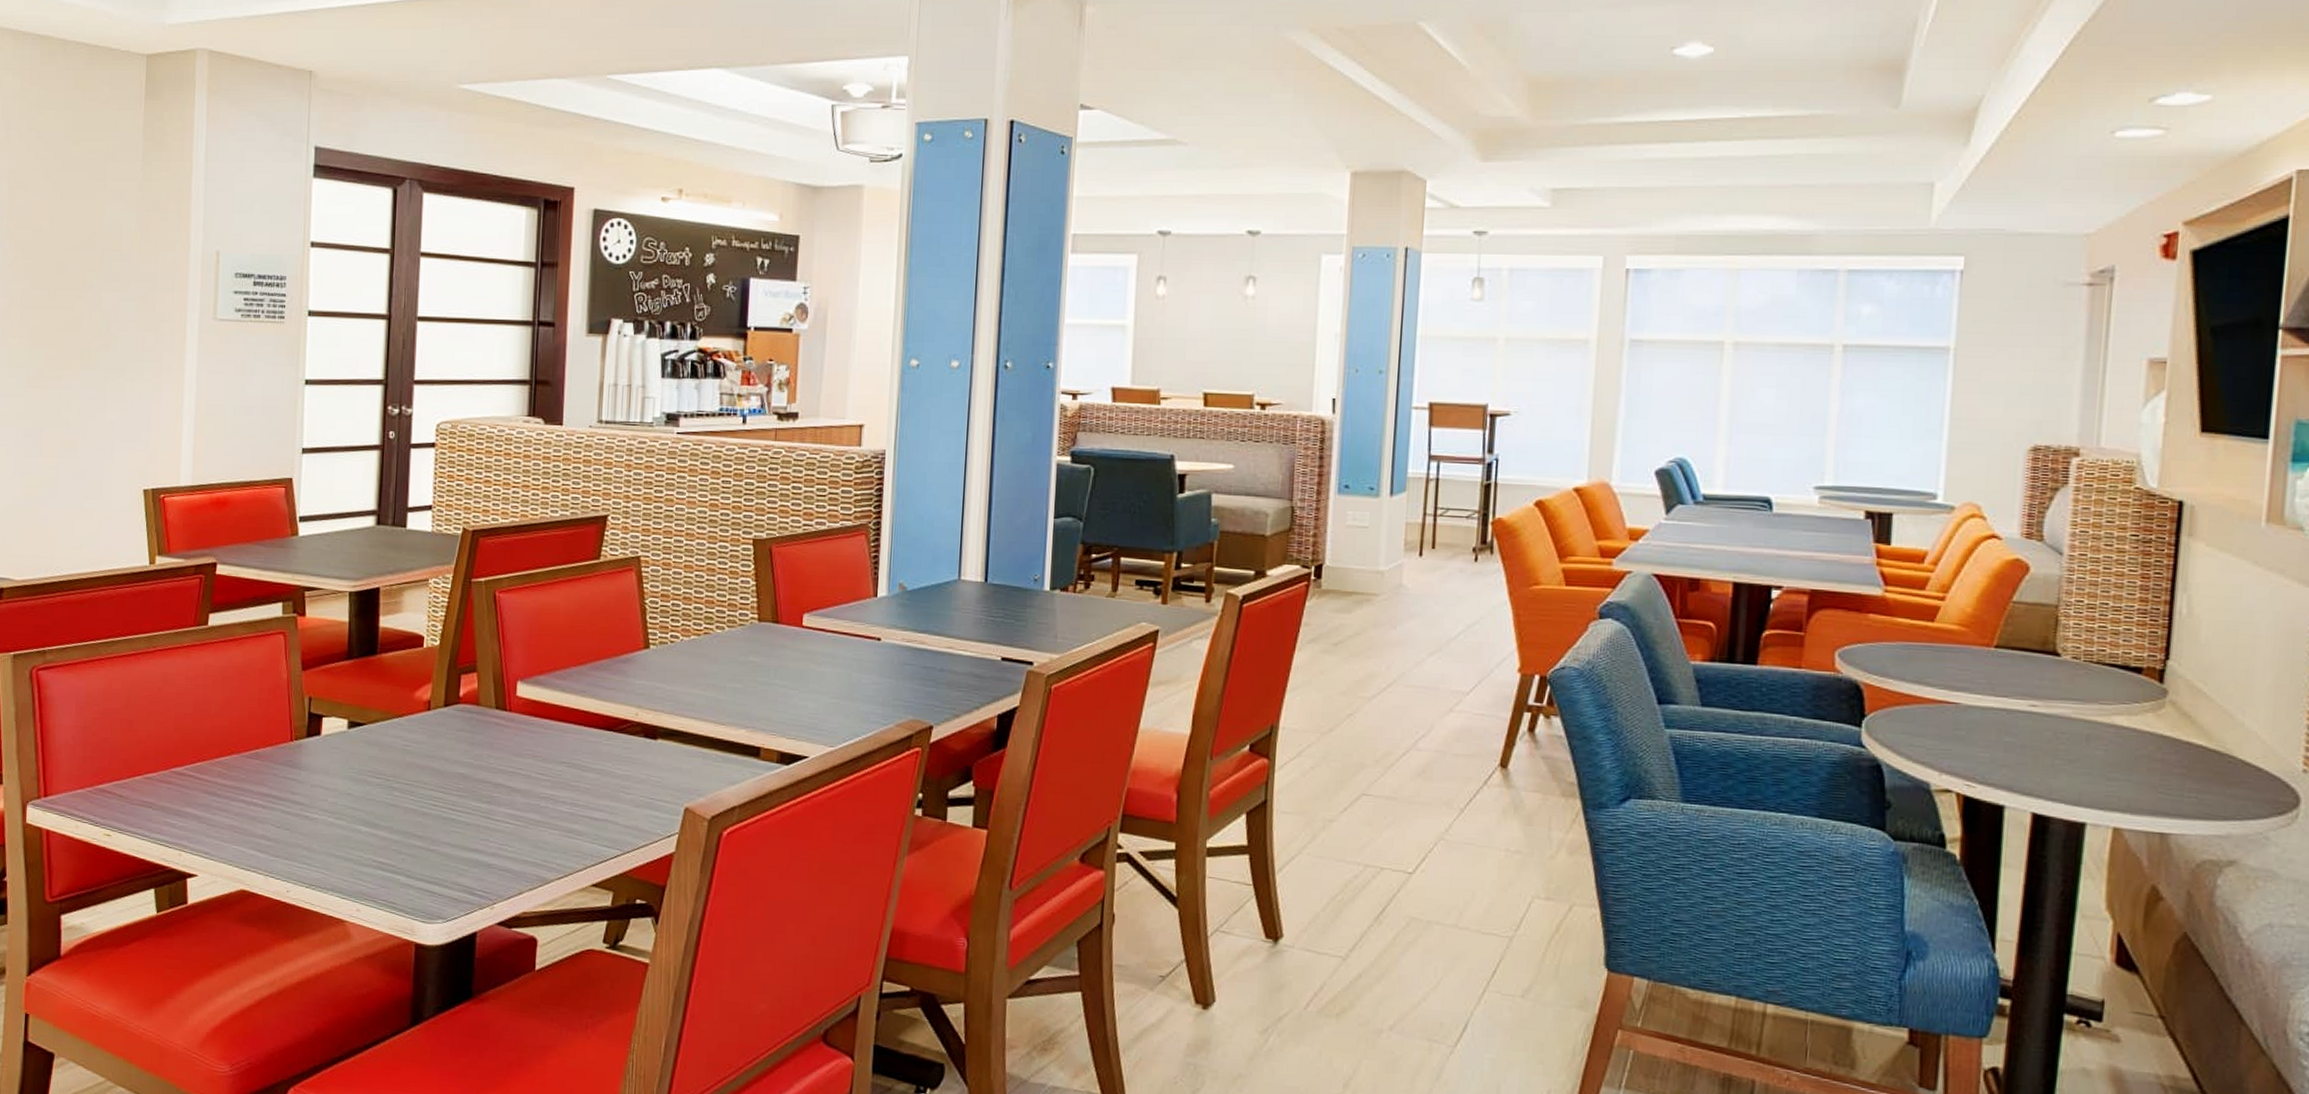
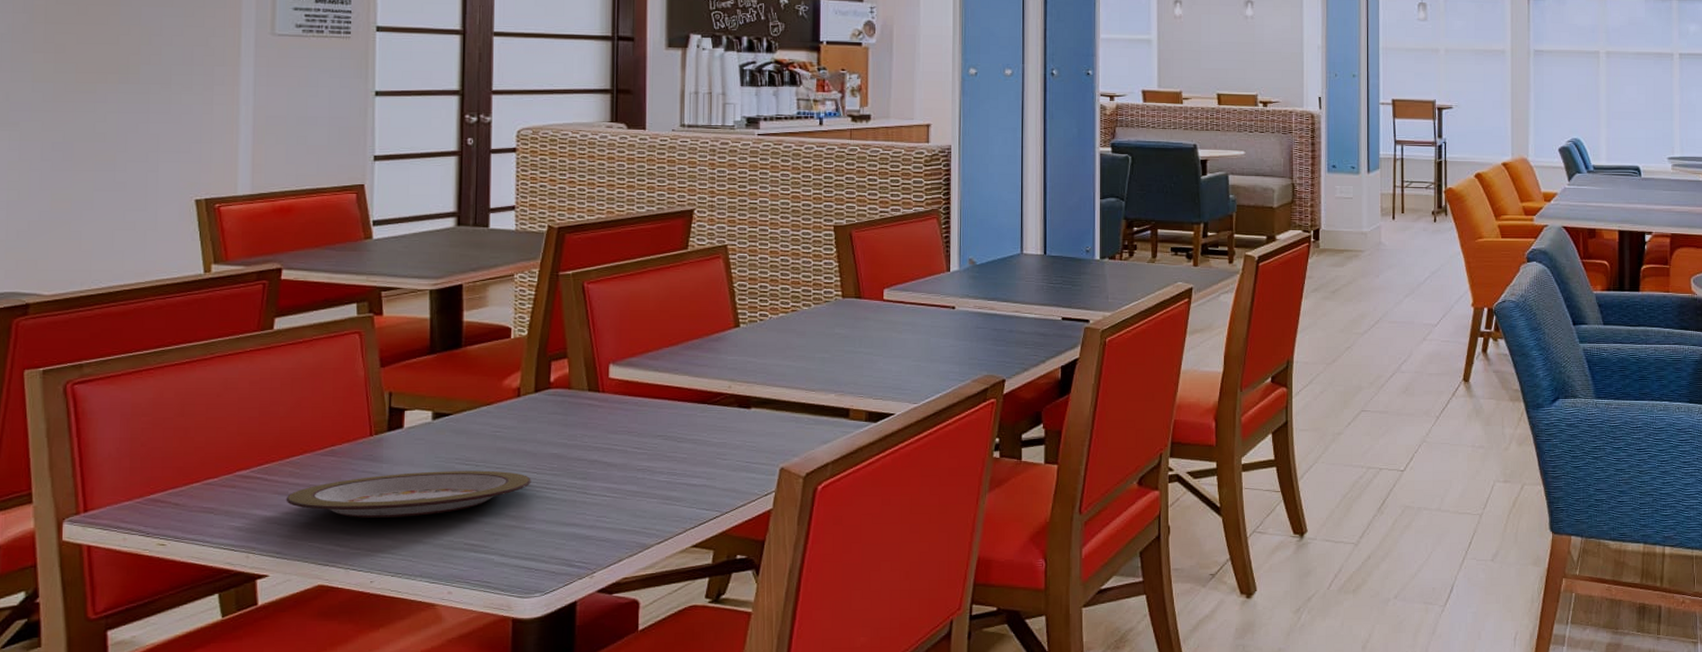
plate: none [214,782,438,828] -> present [286,470,531,518]

